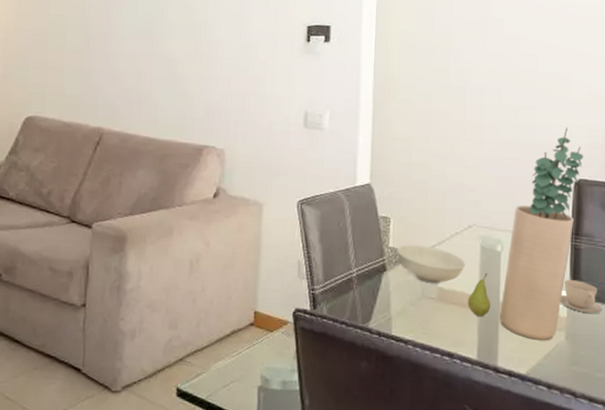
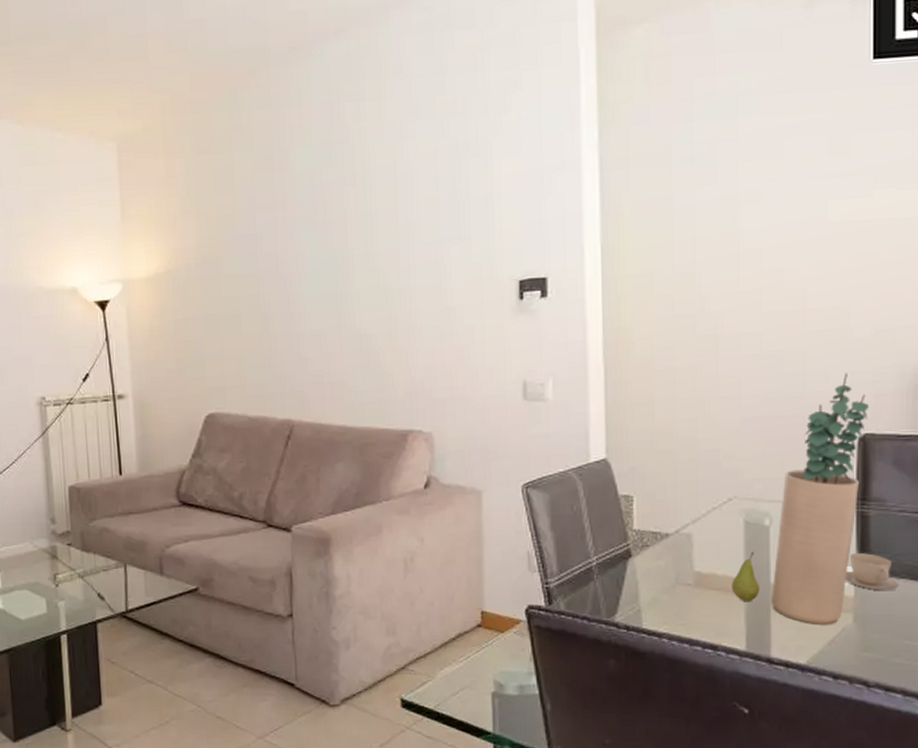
bowl: present [397,244,466,283] -> none [643,524,727,567]

